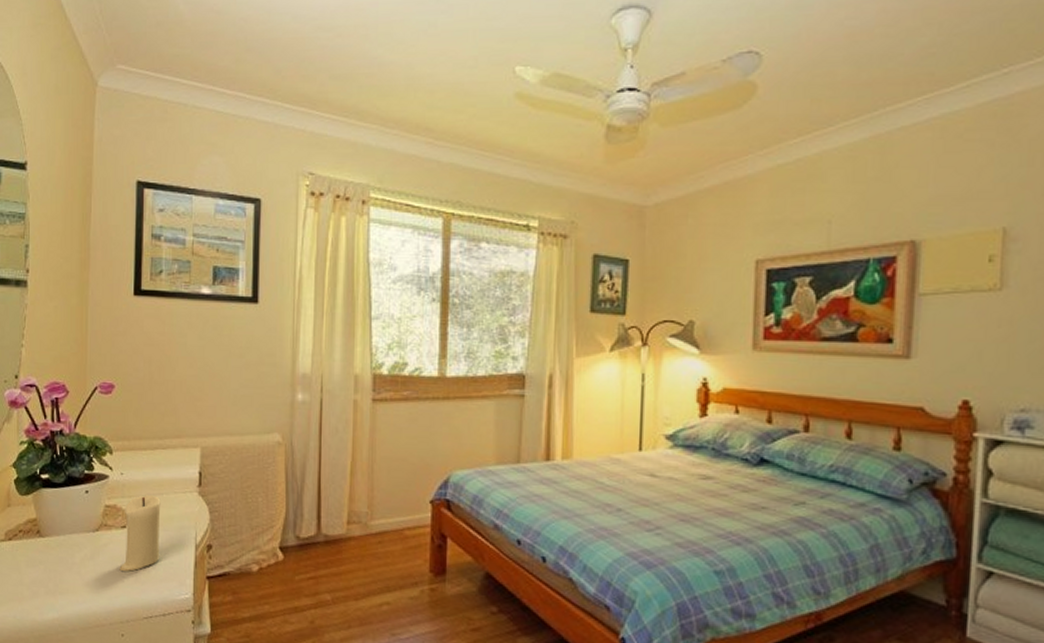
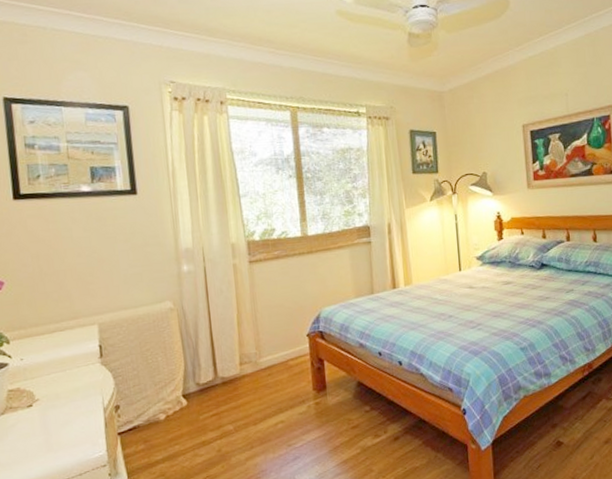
candle: present [119,495,161,572] -> none [29,373,70,446]

